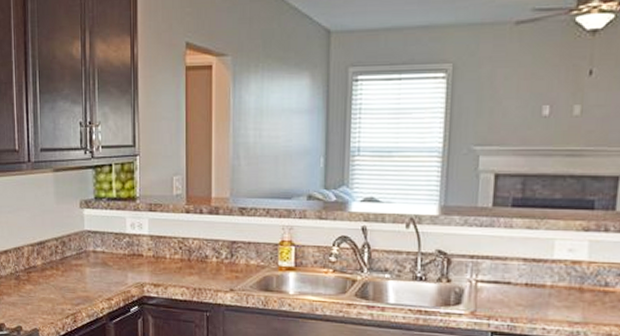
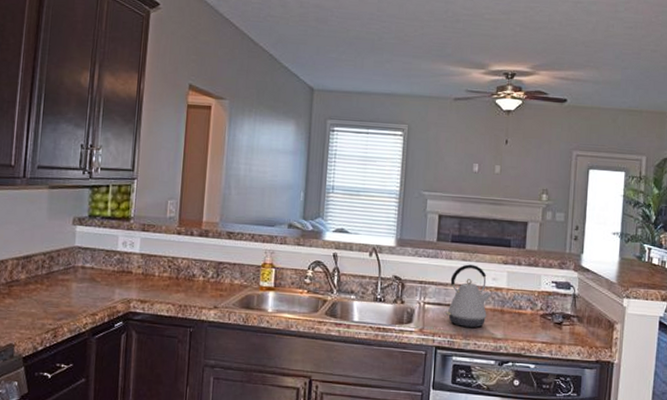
kettle: none [504,233,567,309] -> present [446,264,492,328]

